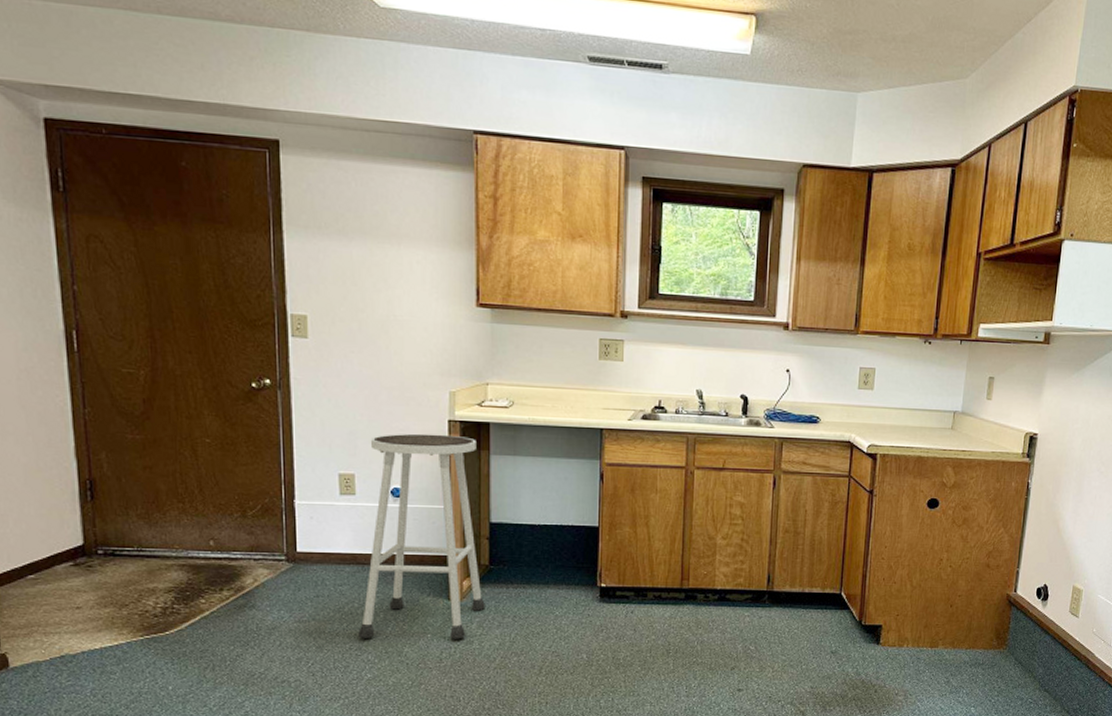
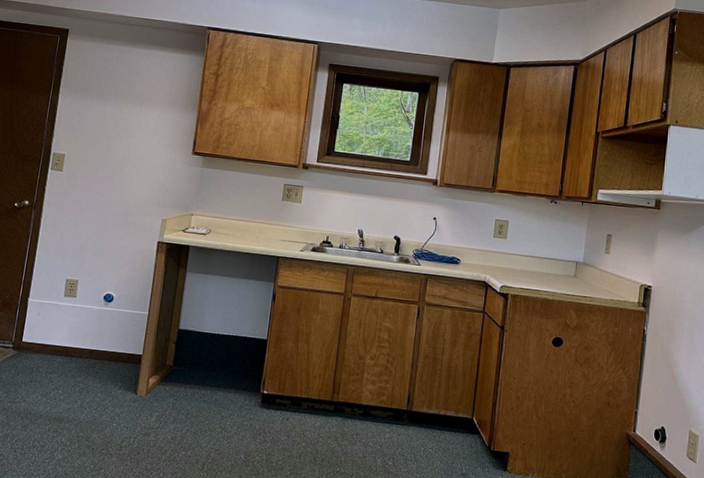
stool: present [358,433,485,639] -> none [57,250,177,431]

